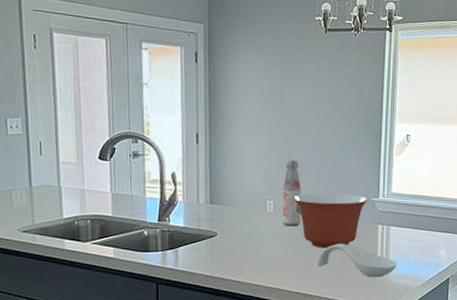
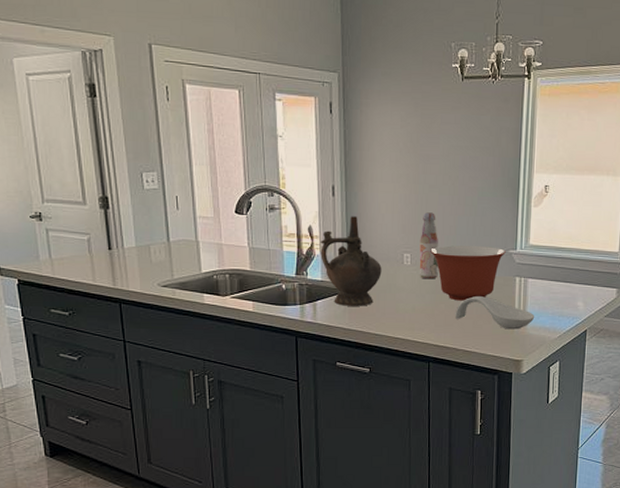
ceremonial vessel: none [183,163,245,253] -> present [320,216,382,306]

